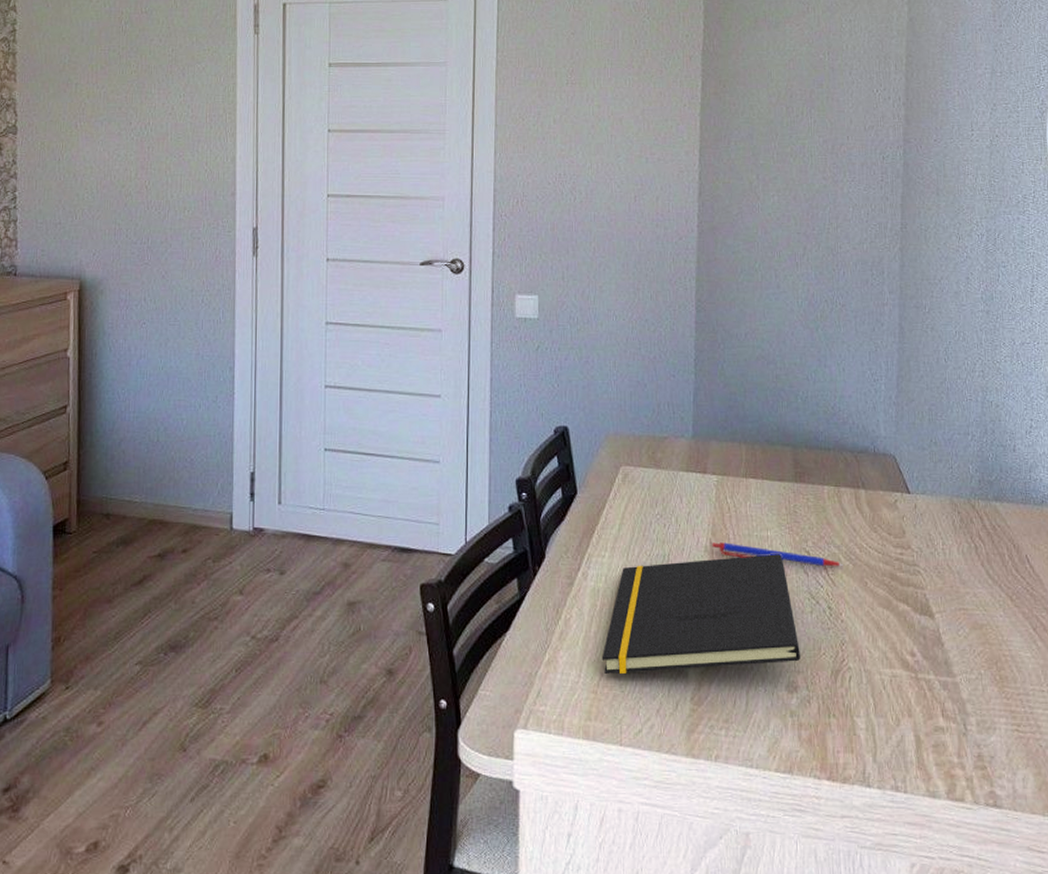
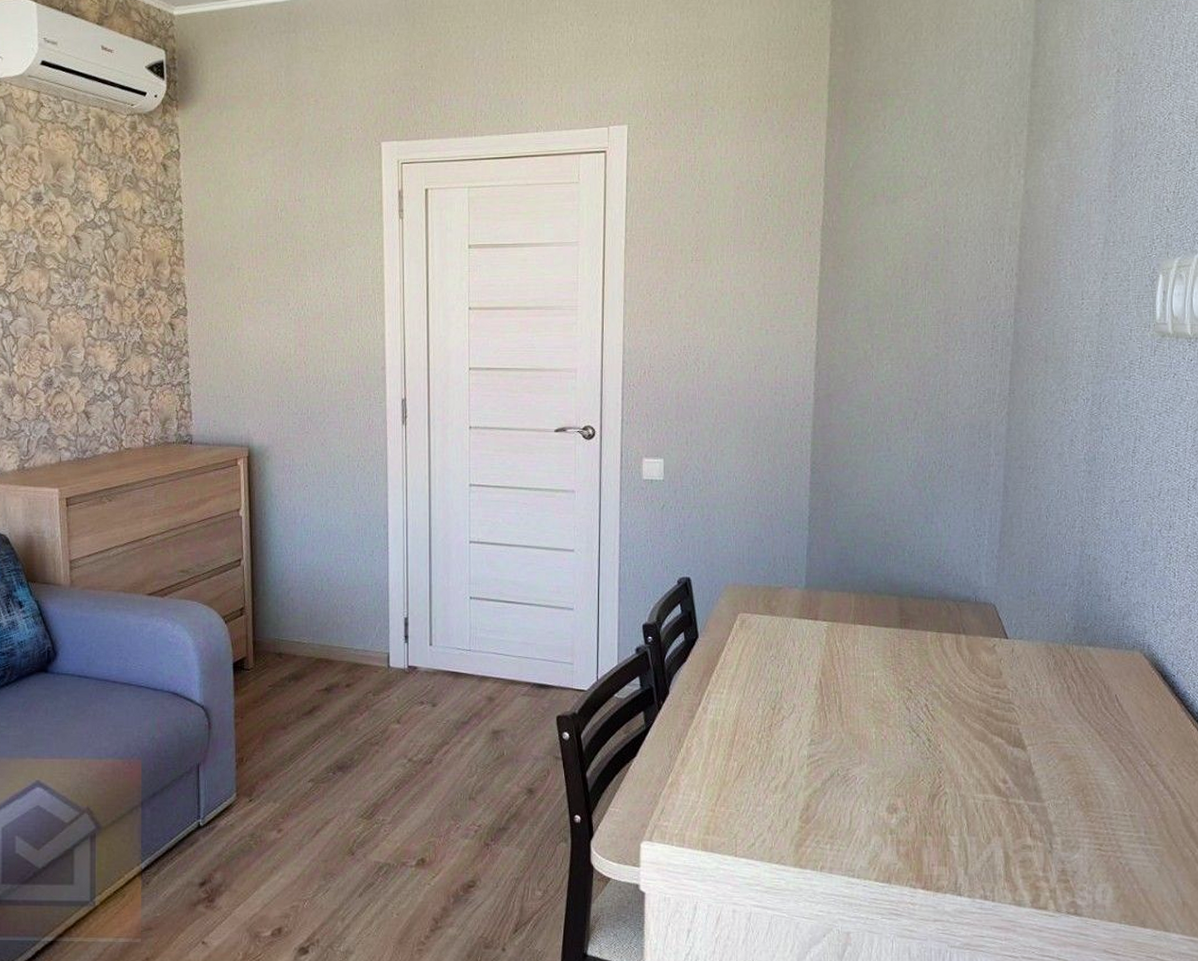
notepad: present [601,553,800,674] -> none [719,691,900,795]
pen: present [712,542,844,567] -> none [822,681,943,704]

